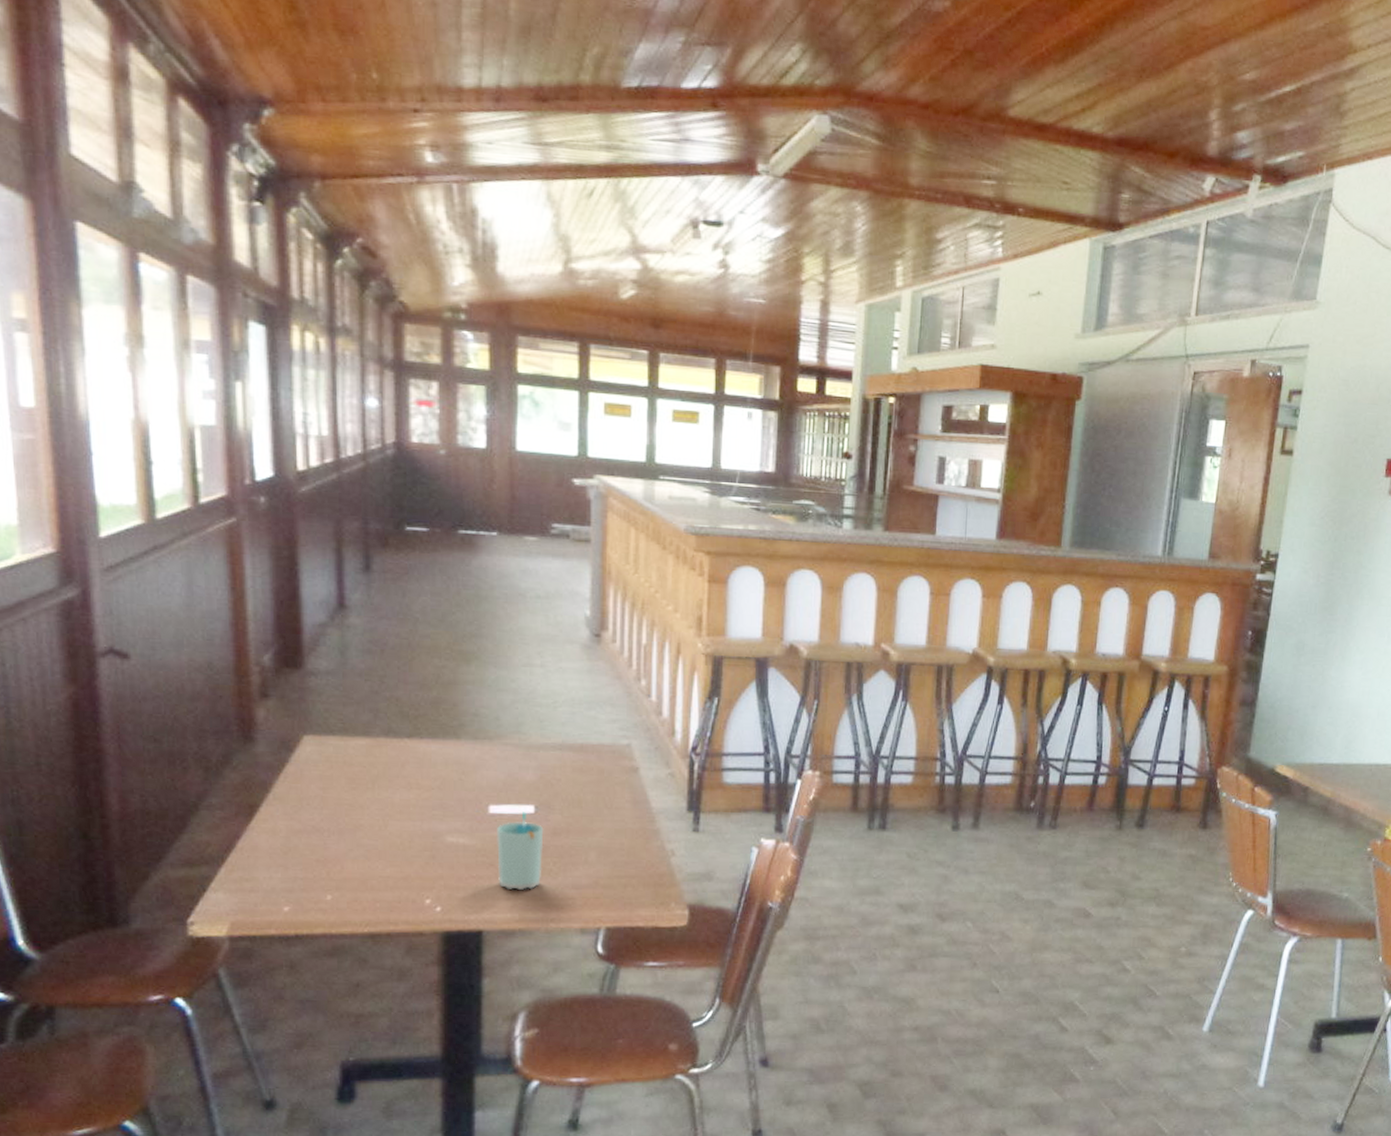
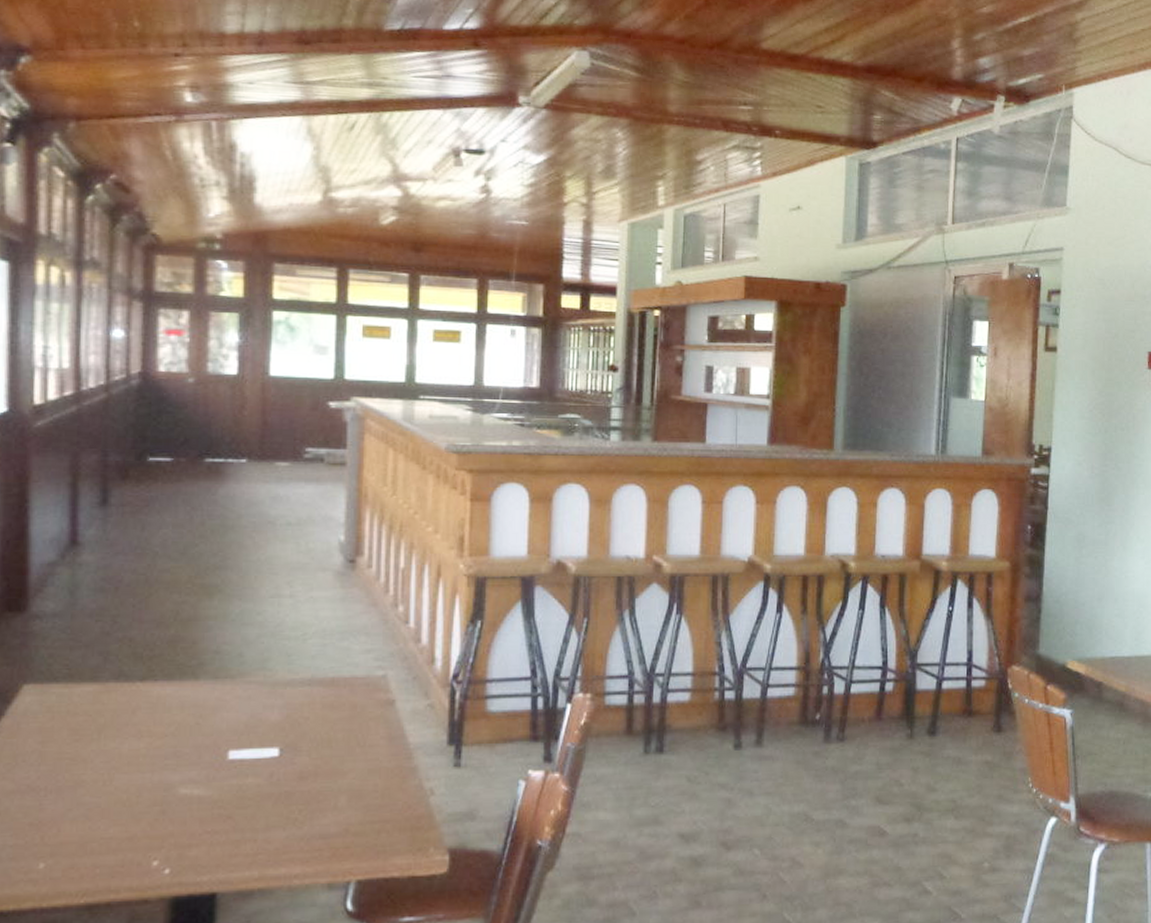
cup: present [497,812,544,890] -> none [235,755,289,844]

